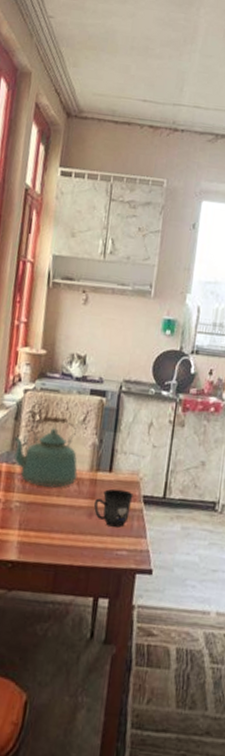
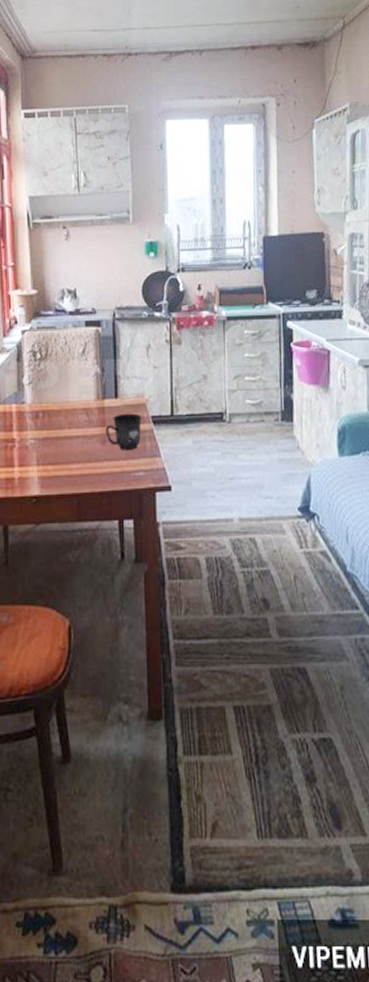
kettle: present [12,416,78,488] -> none [18,352,85,421]

